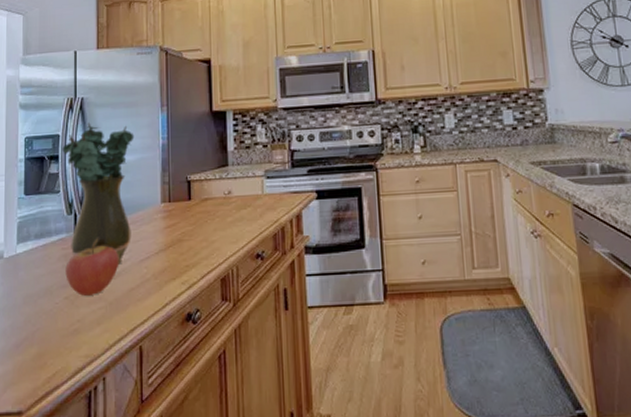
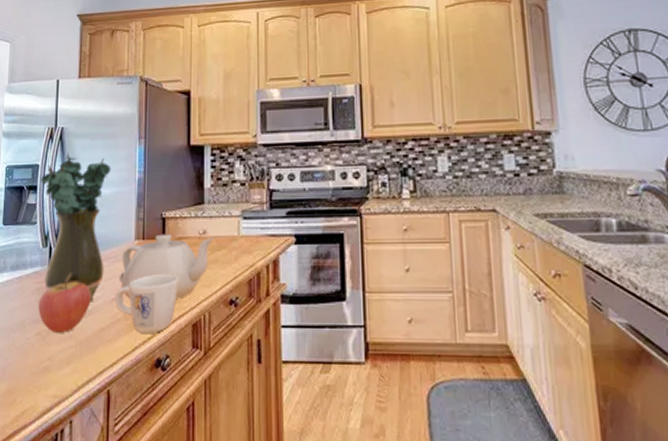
mug: none [144,233,207,292] -> present [115,273,180,335]
teapot: none [146,195,240,260] -> present [119,233,215,300]

